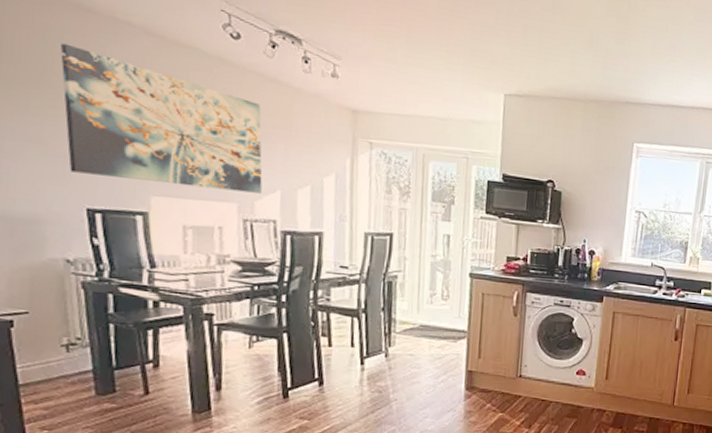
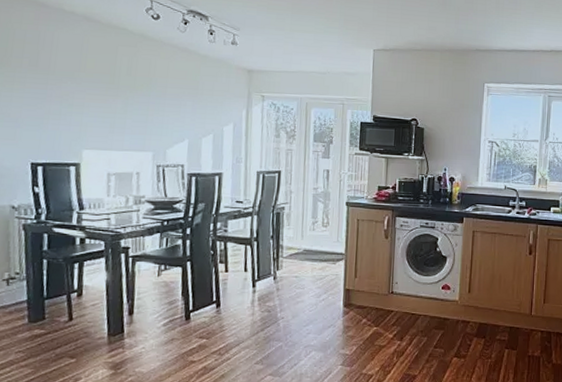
wall art: present [60,43,262,194] -> none [19,31,174,143]

